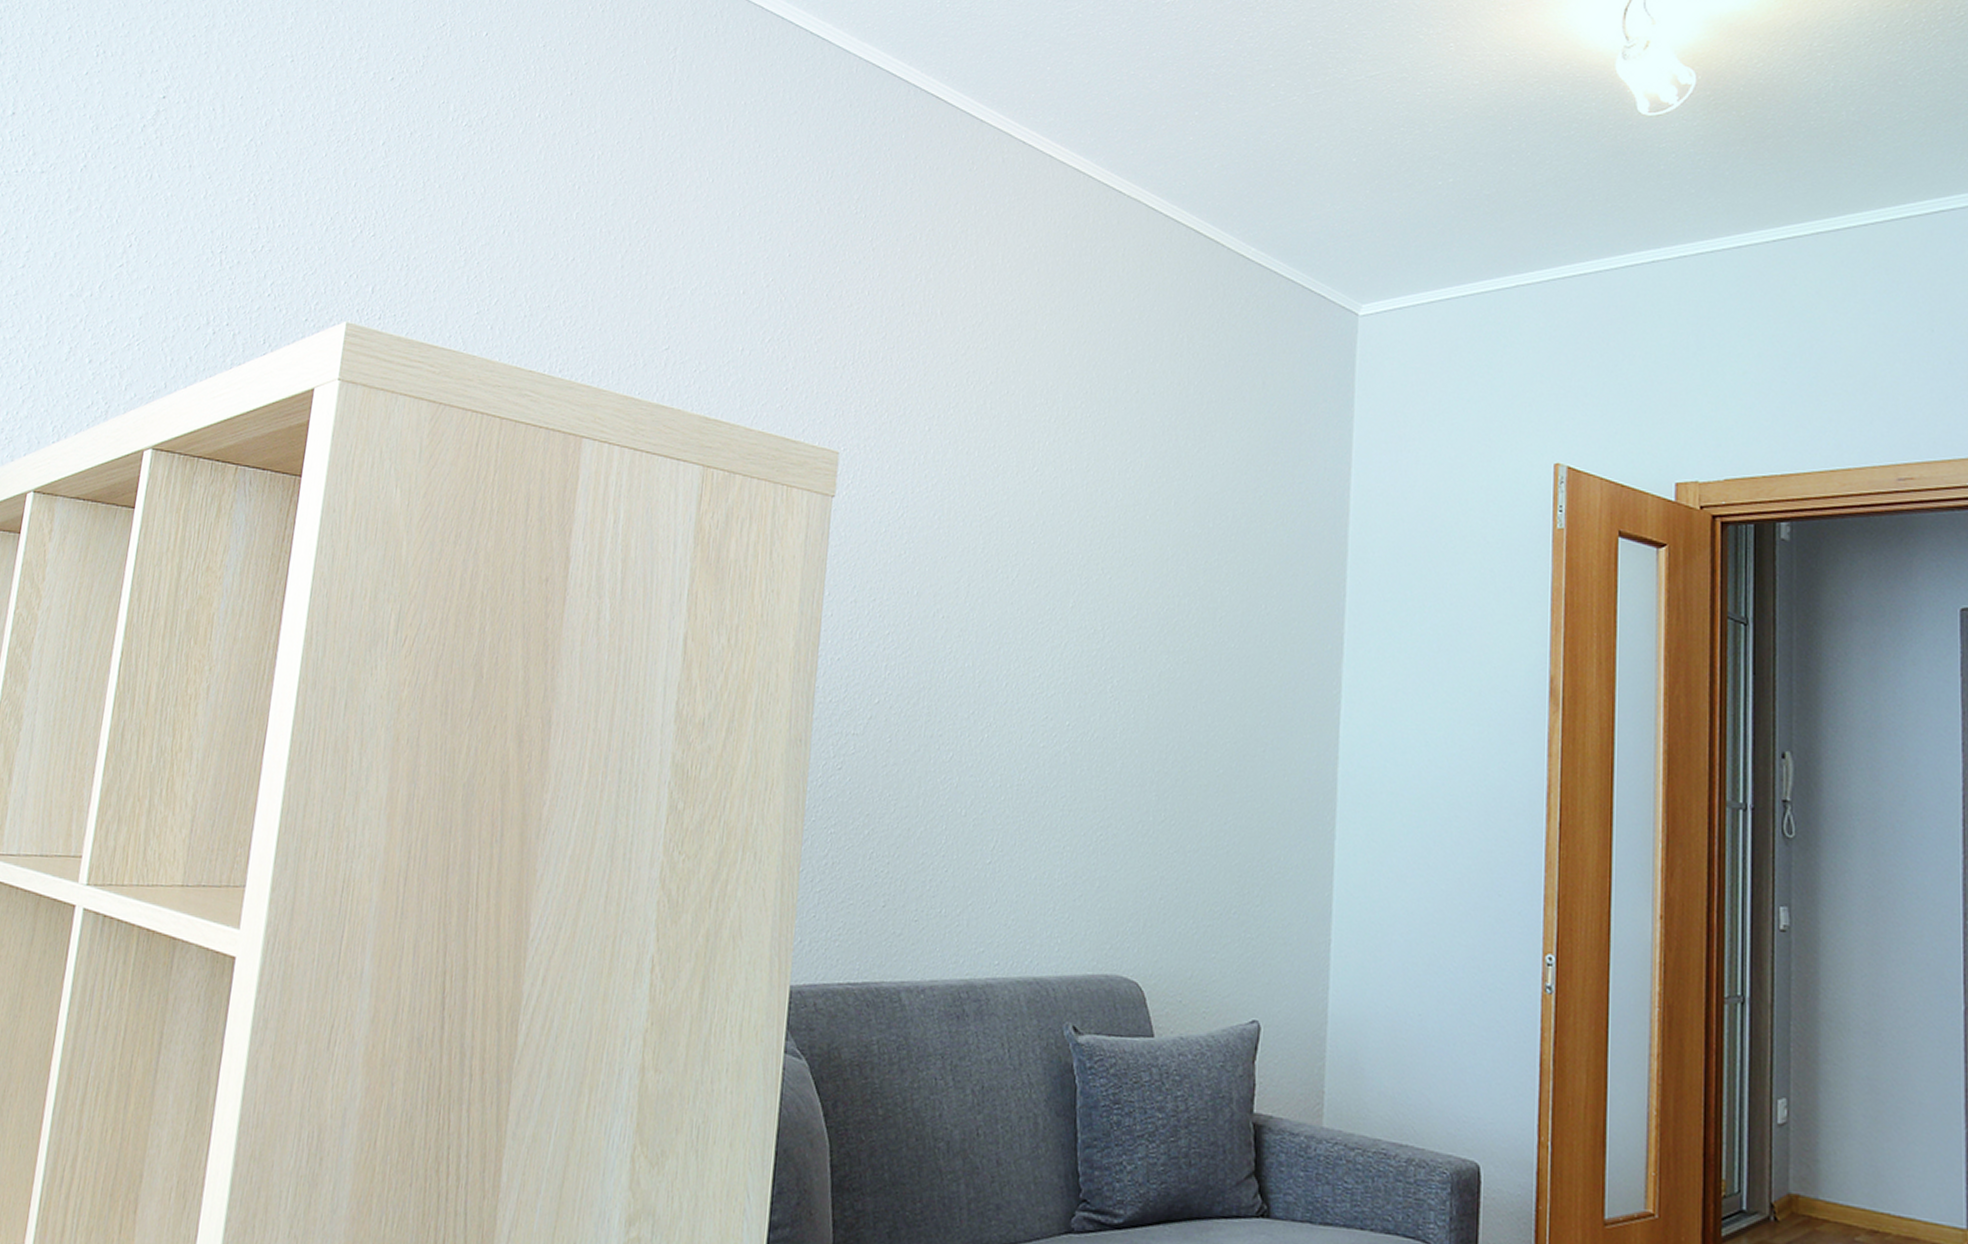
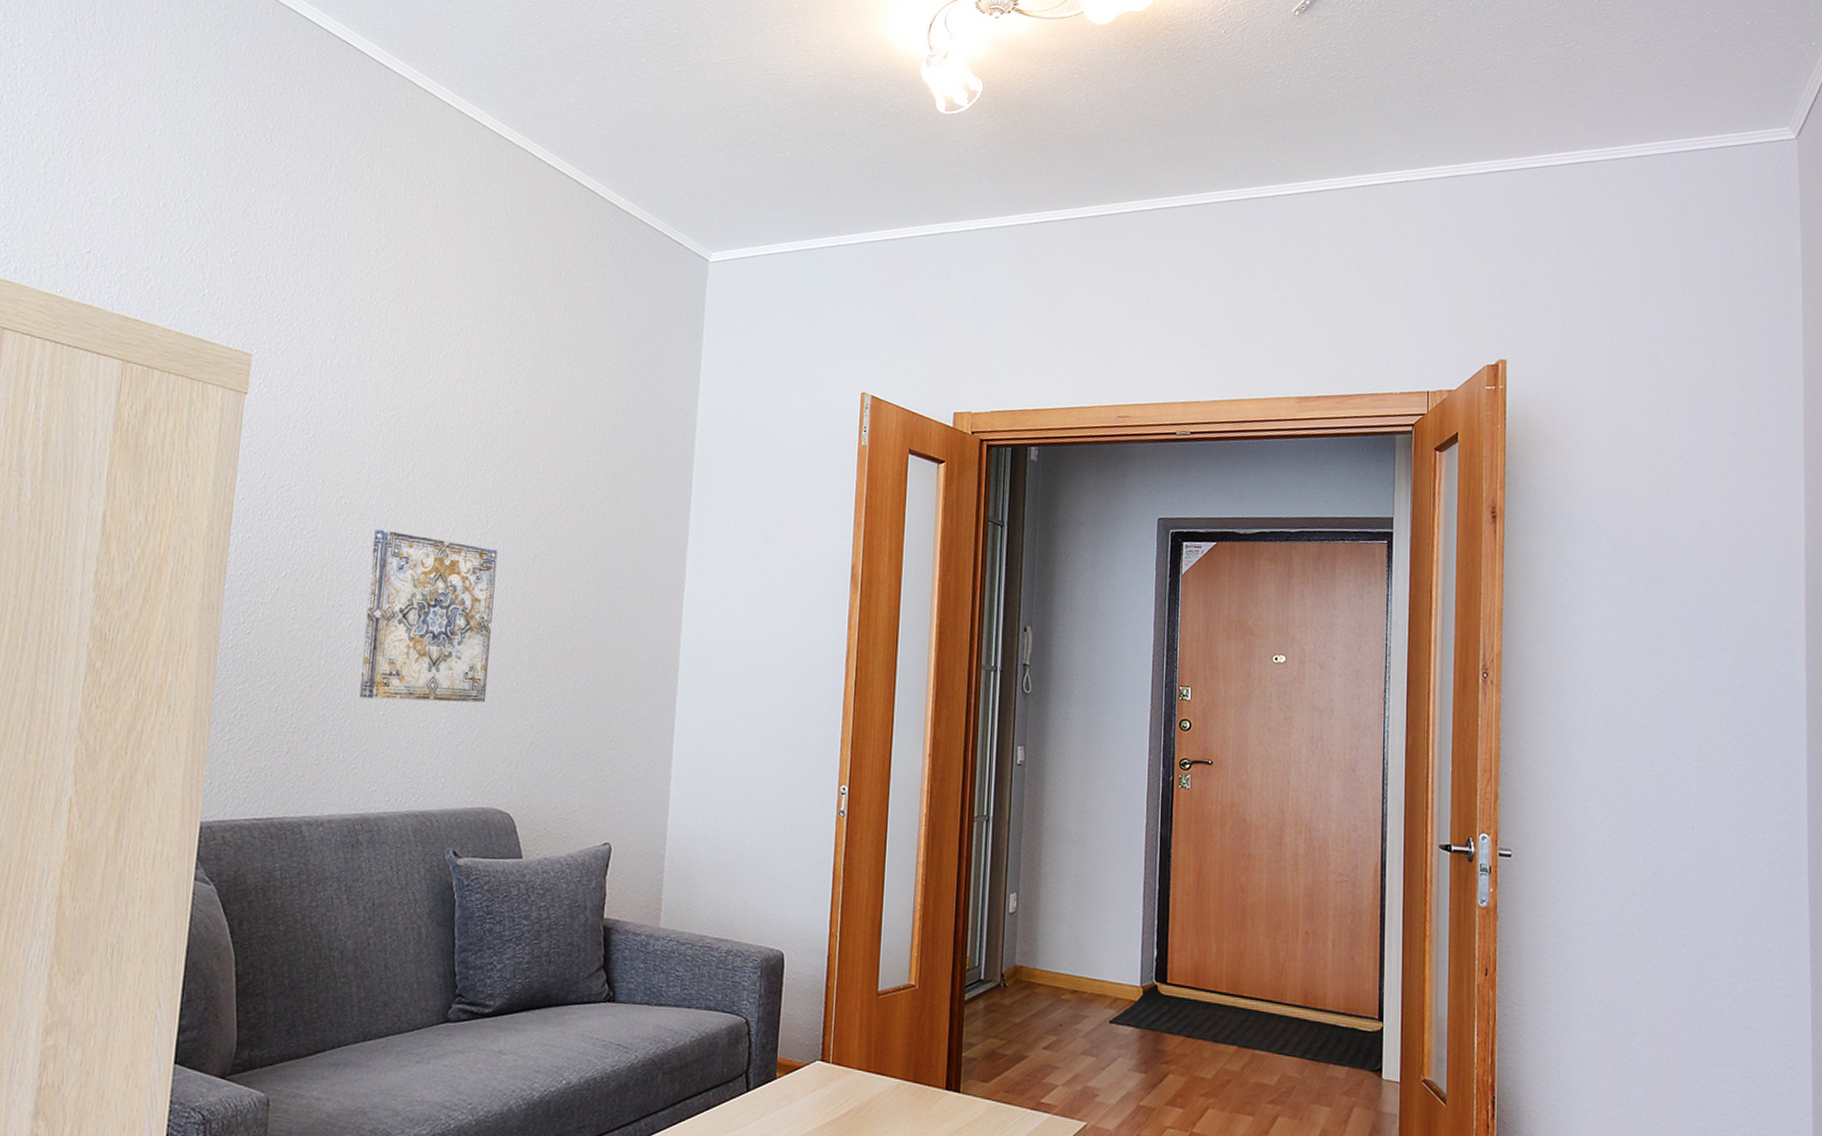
wall art: none [963,646,1117,850] -> present [360,529,498,703]

